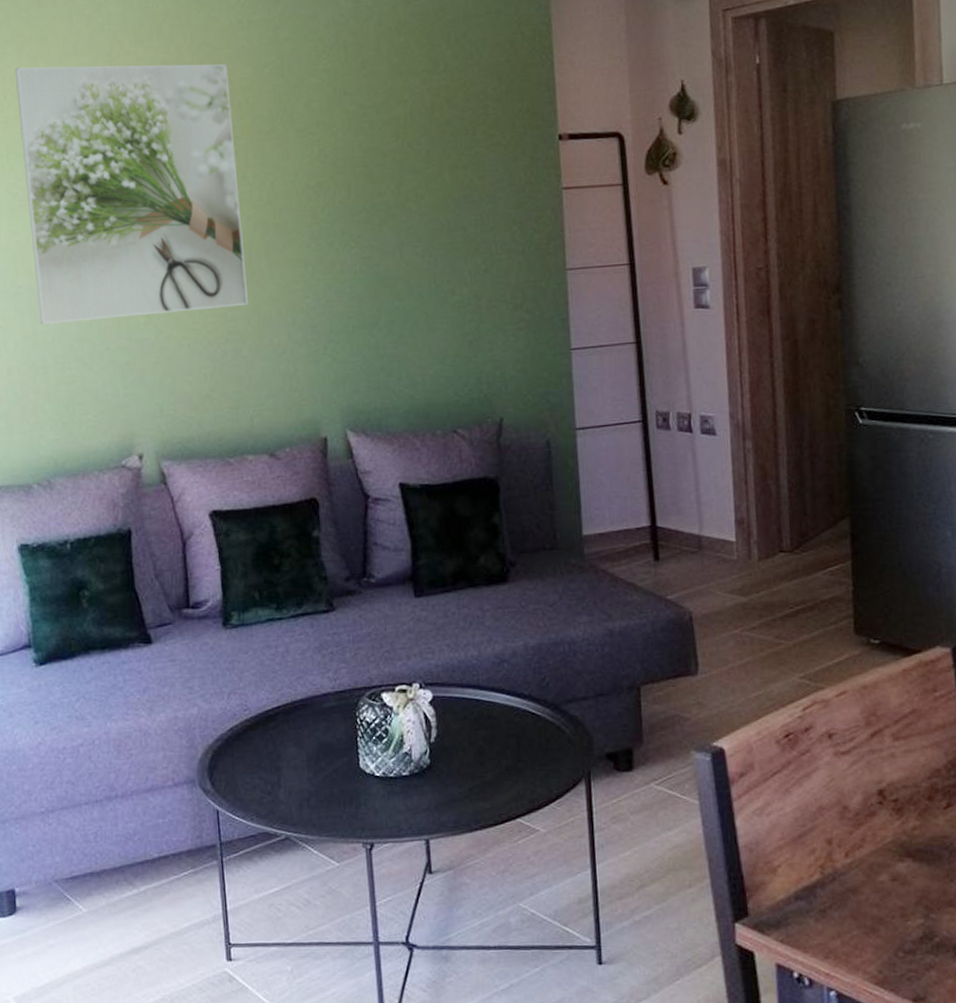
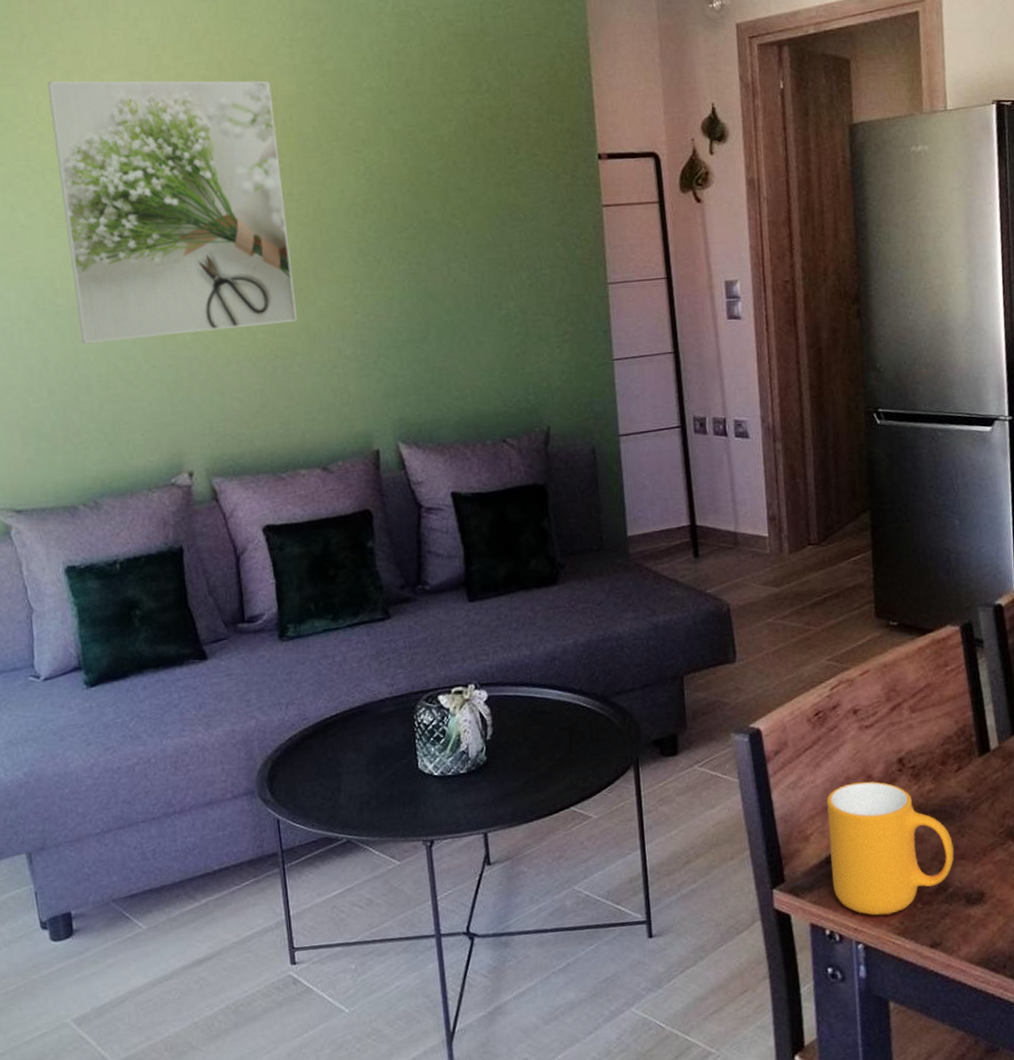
mug: none [795,812,942,961] -> present [826,781,954,916]

